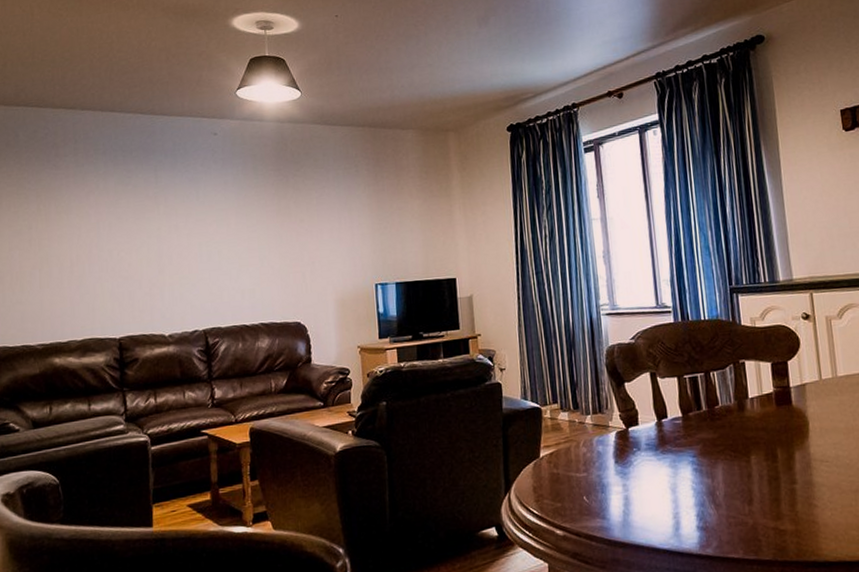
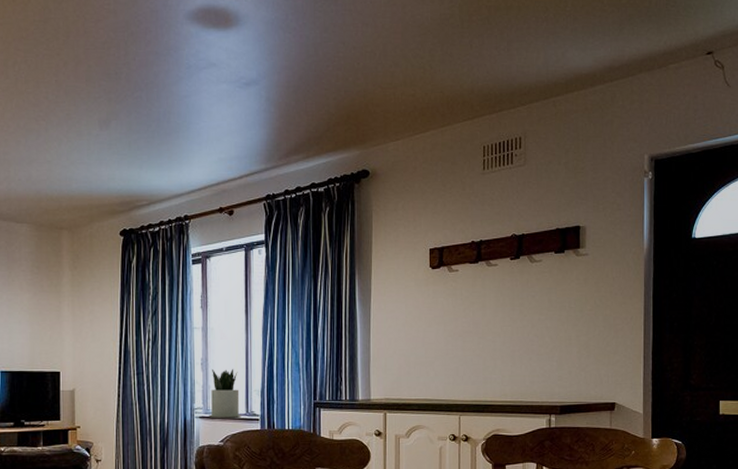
planter: none [615,258,651,315] -> present [209,368,241,419]

